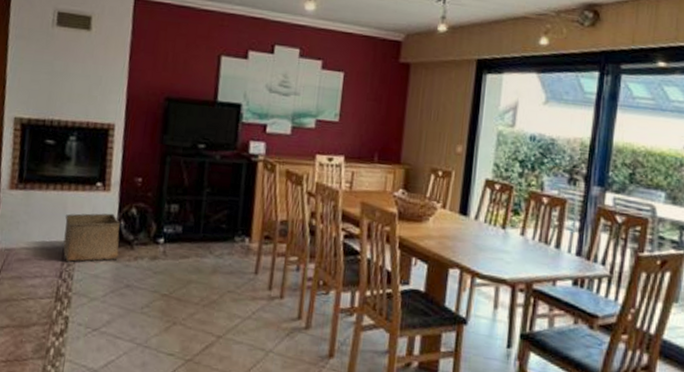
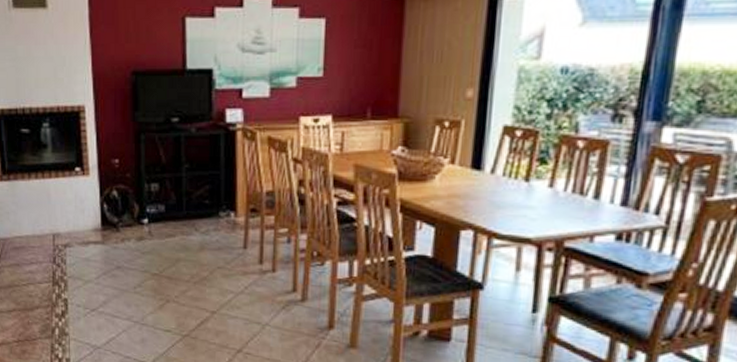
storage bin: present [63,213,120,262] -> none [50,197,106,247]

